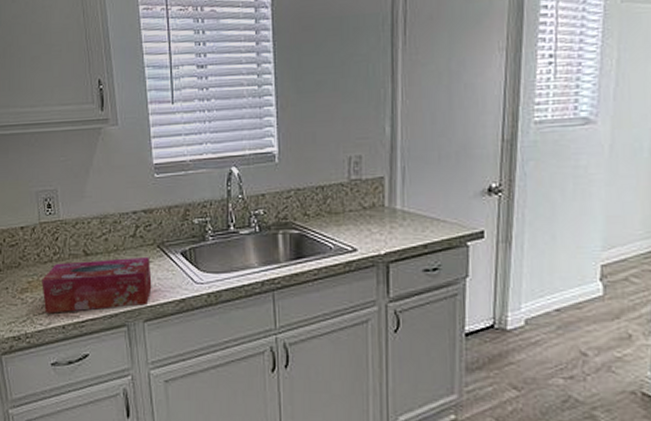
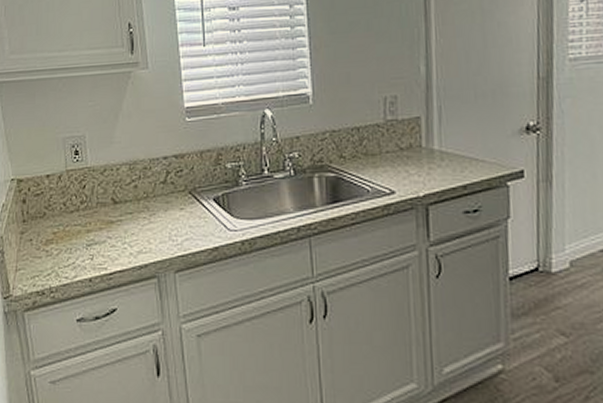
tissue box: present [42,256,152,314] -> none [68,203,183,266]

